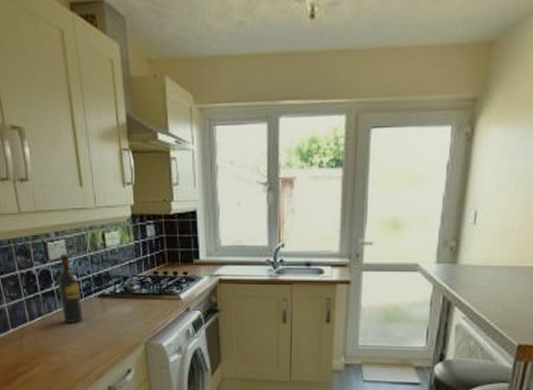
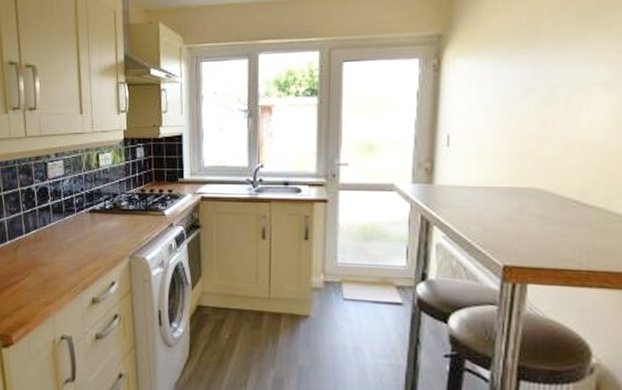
wine bottle: present [58,253,84,323] -> none [54,172,75,237]

